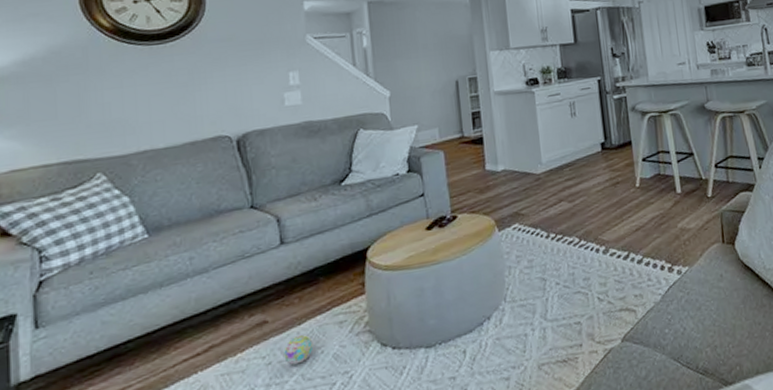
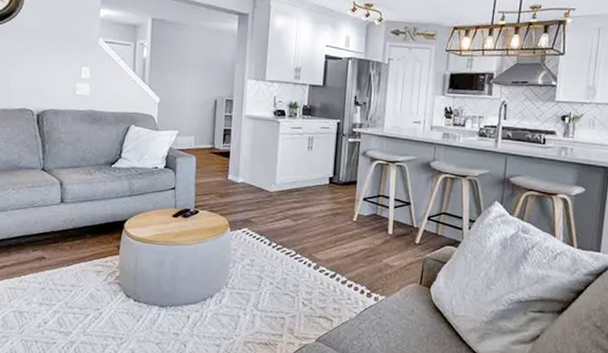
decorative ball: present [284,334,314,365] -> none [54,273,76,294]

